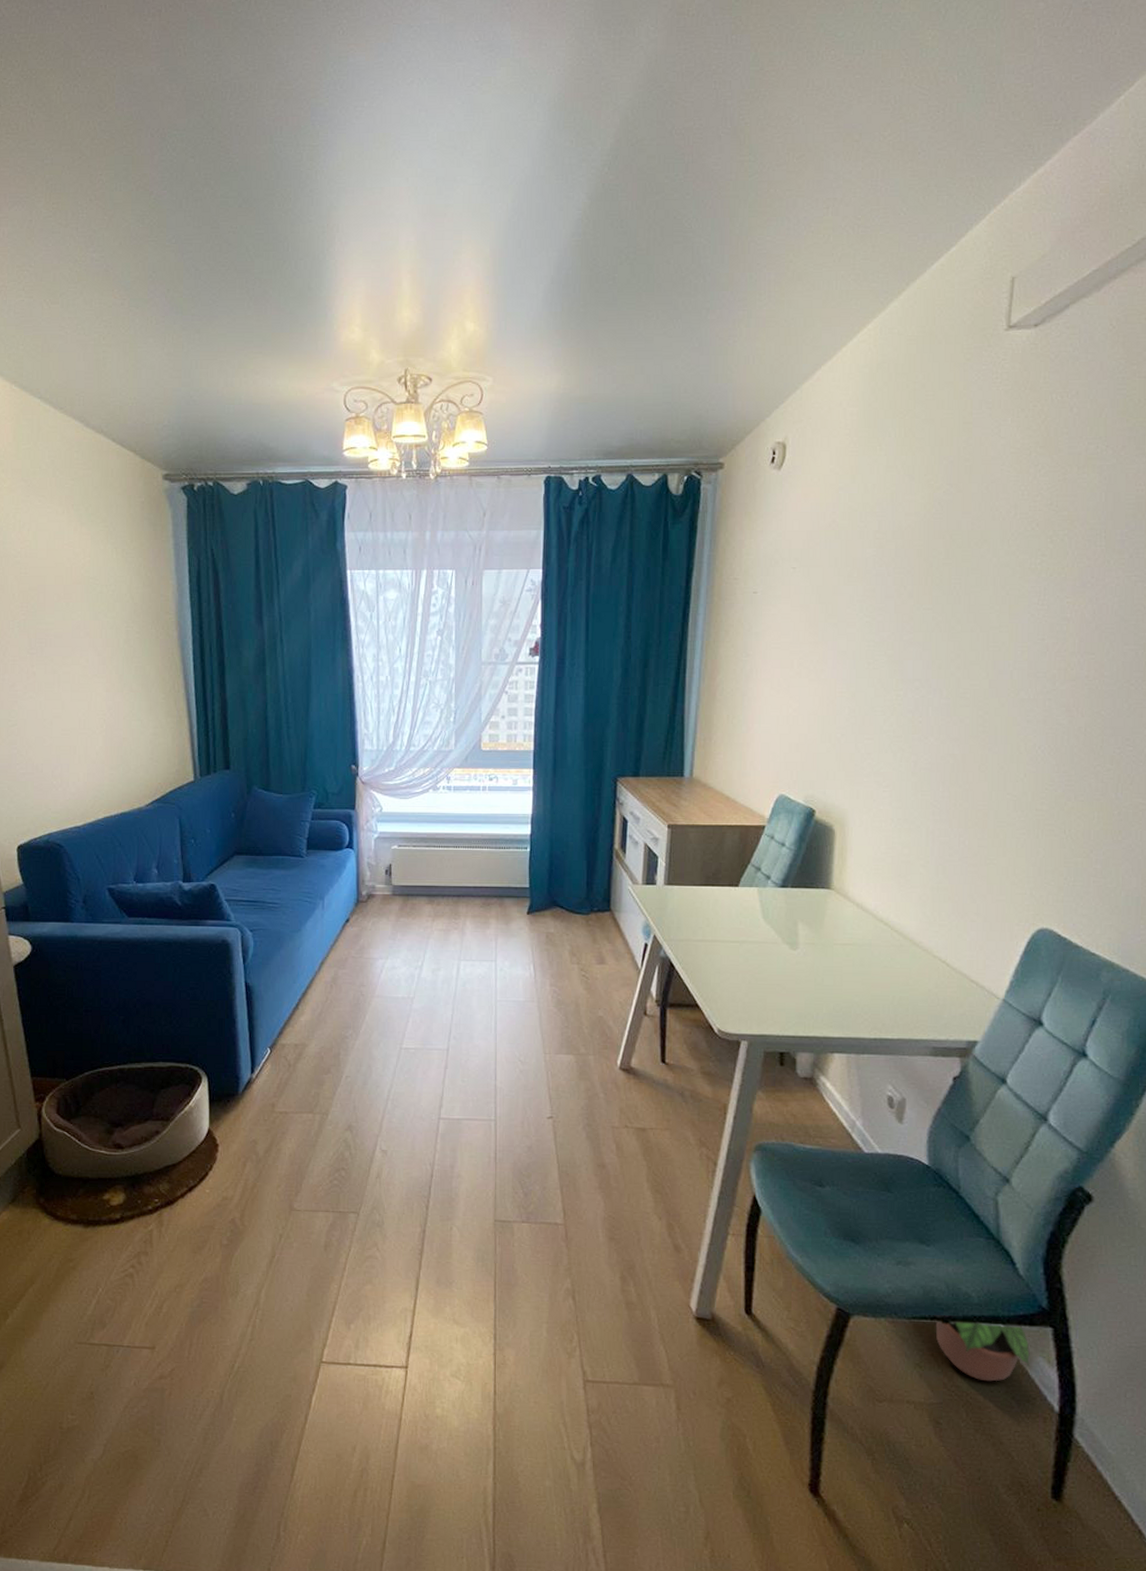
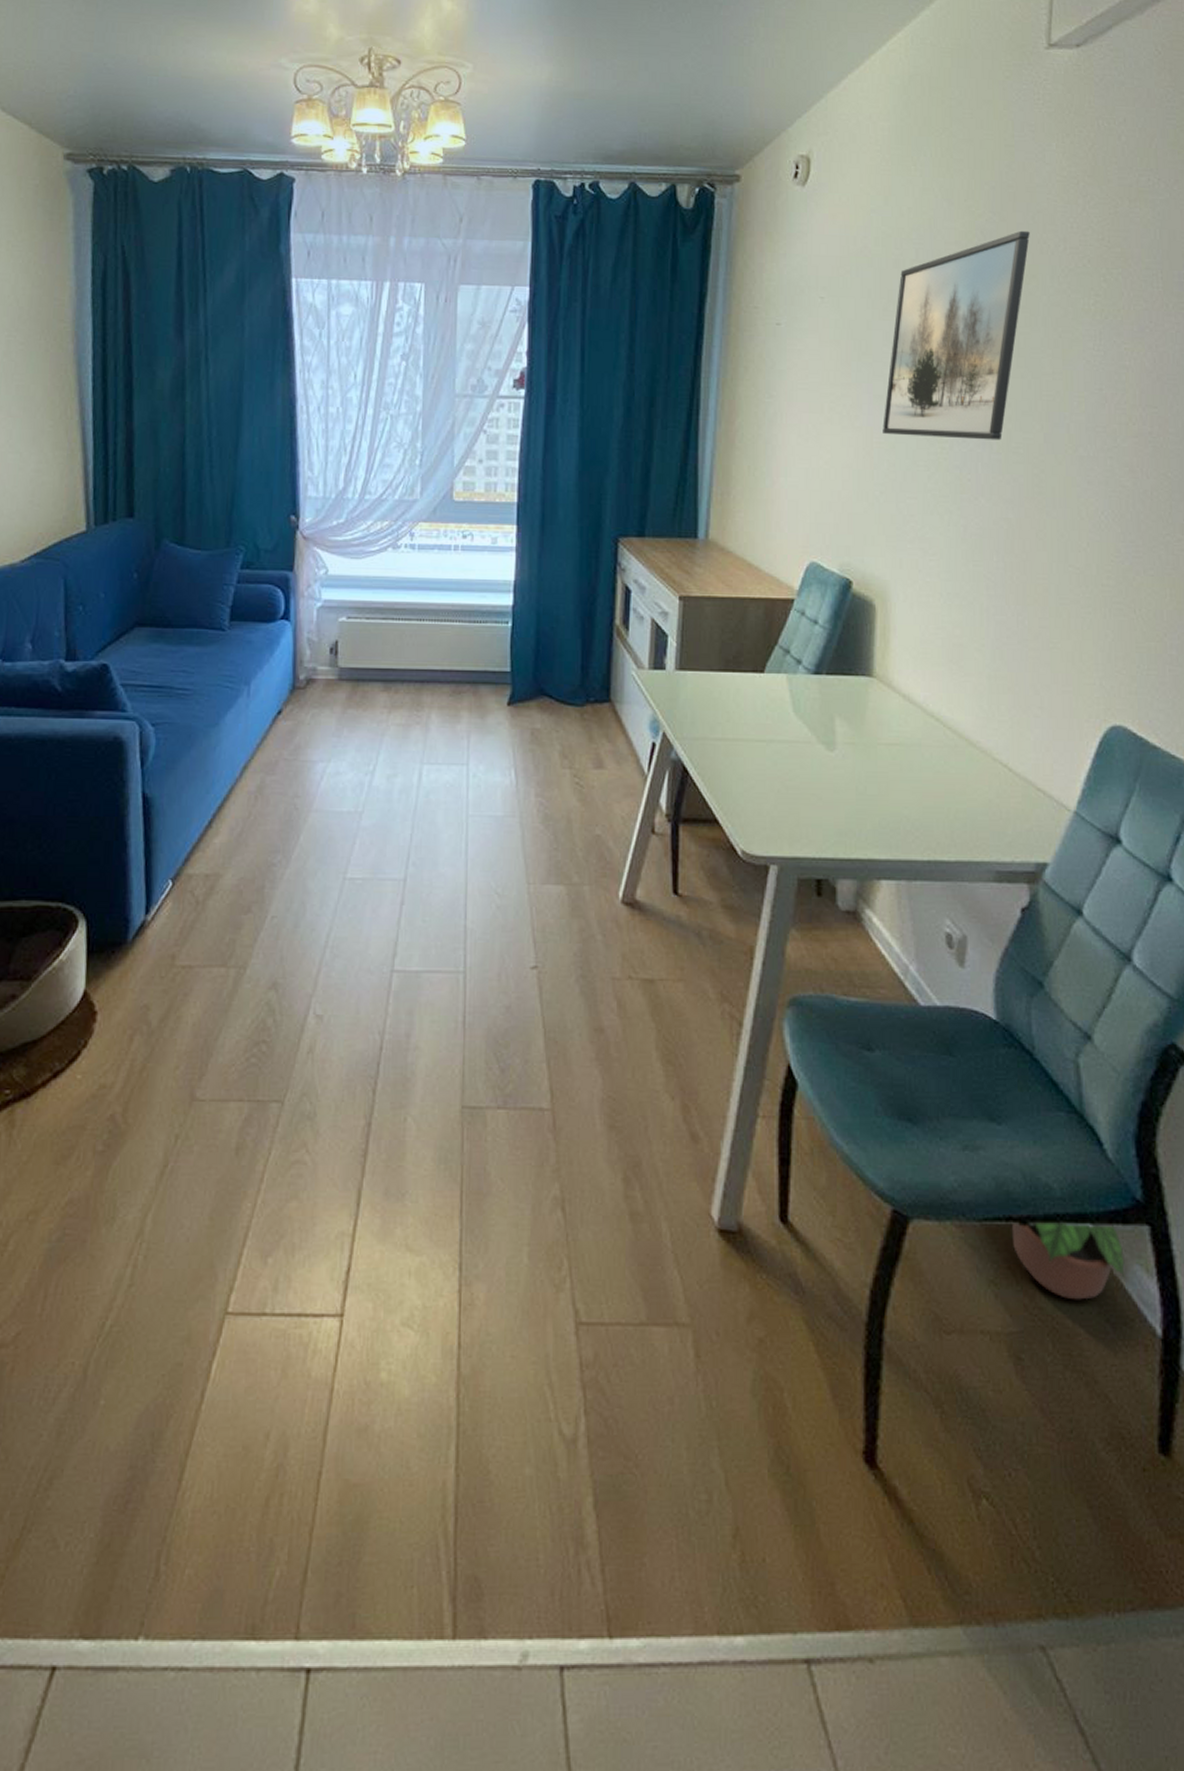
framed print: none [845,500,984,687] -> present [883,230,1030,440]

